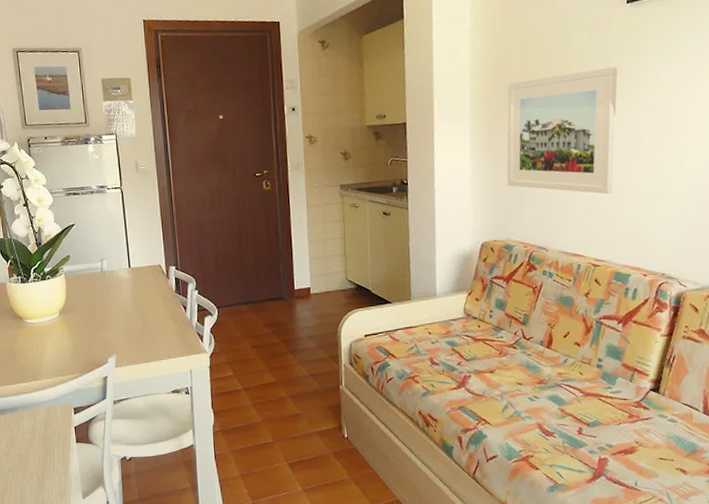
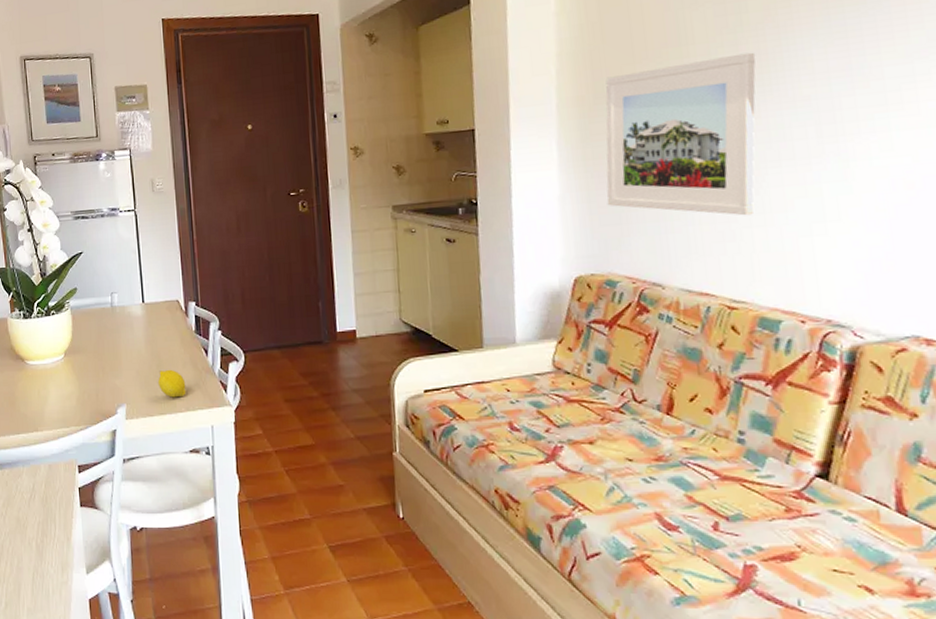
fruit: none [144,323,168,348] -> present [158,369,186,398]

